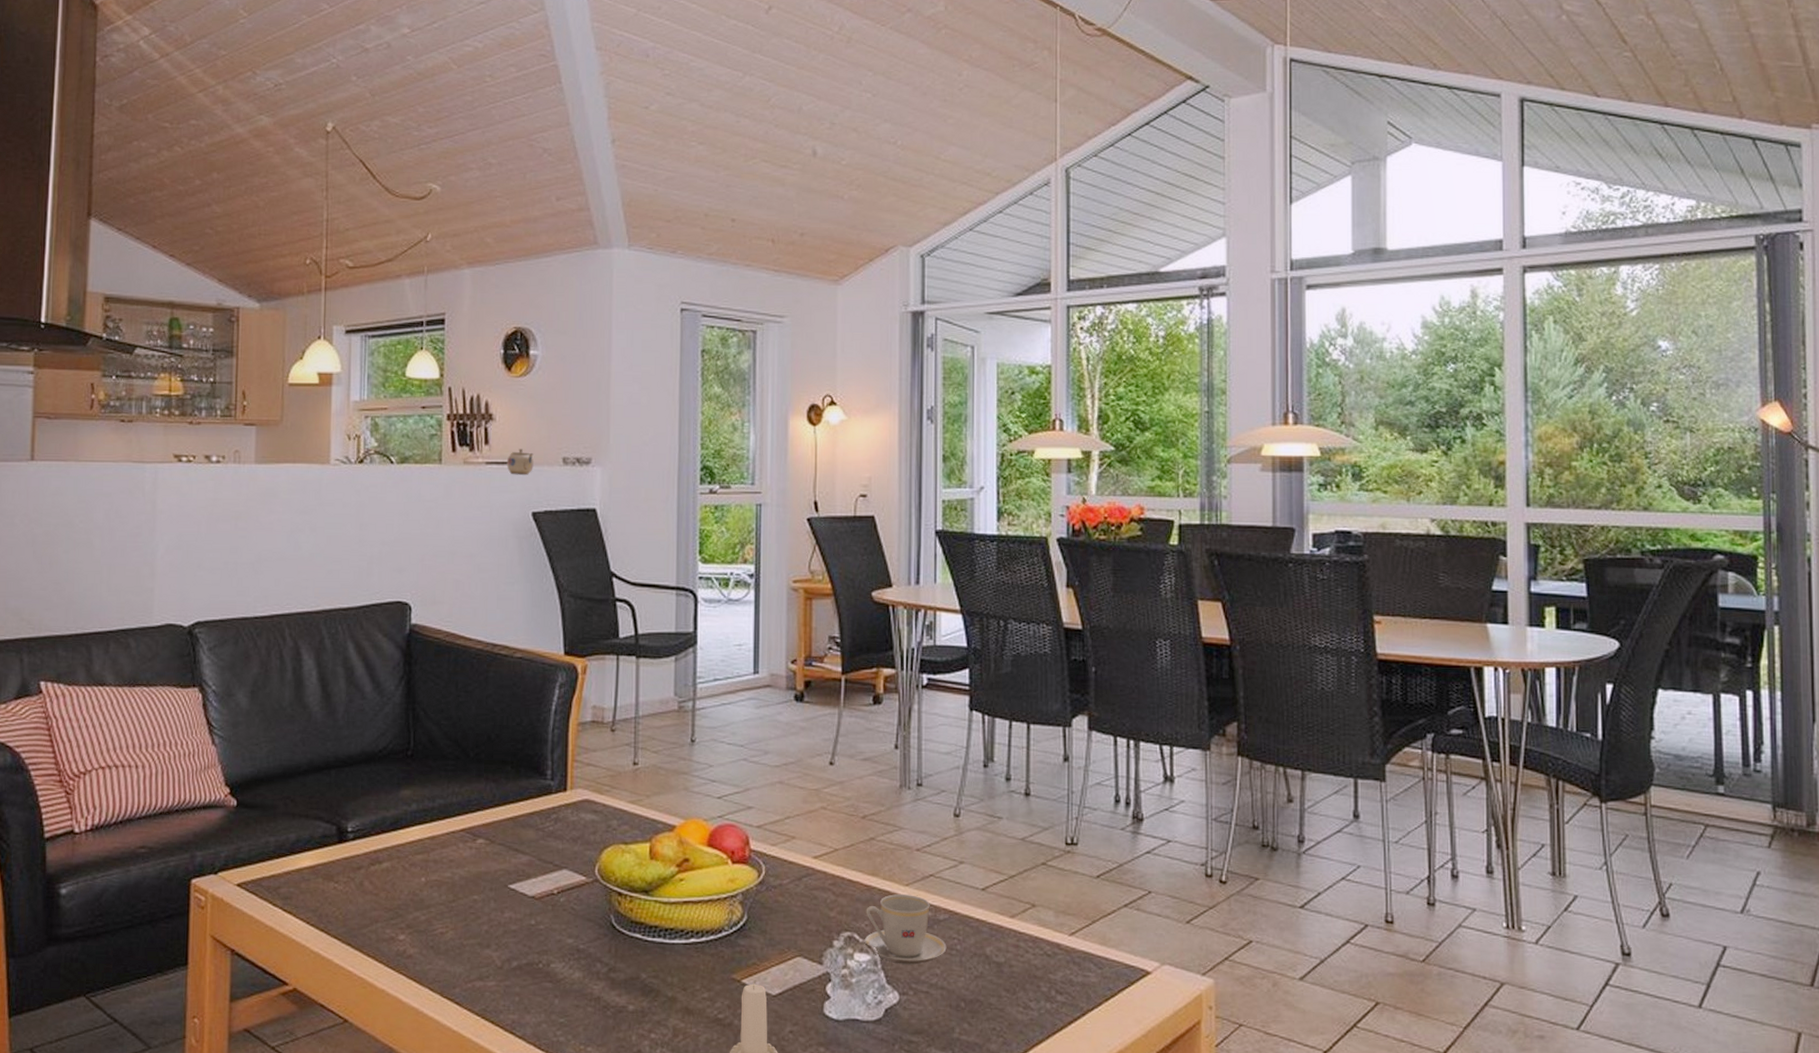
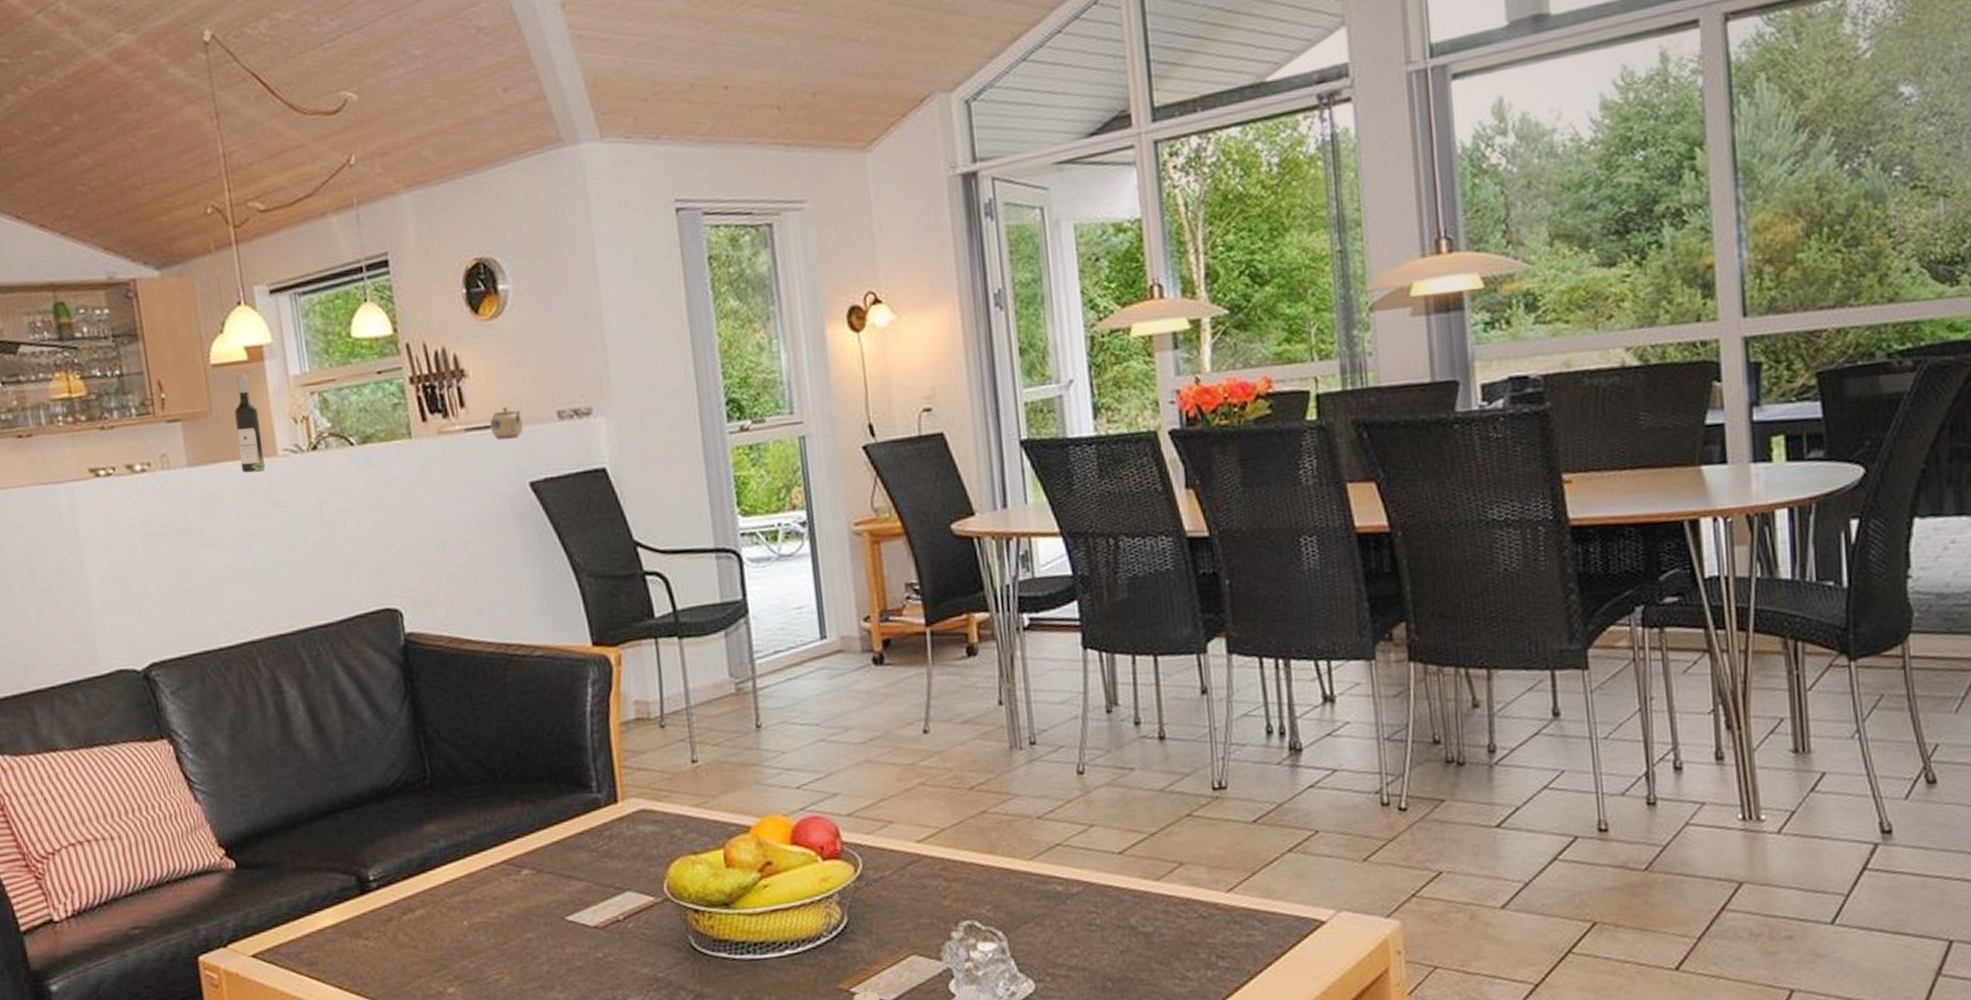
bottle: none [298,394,320,475] -> present [234,374,265,473]
teacup: present [864,894,947,965] -> none [985,869,1085,949]

